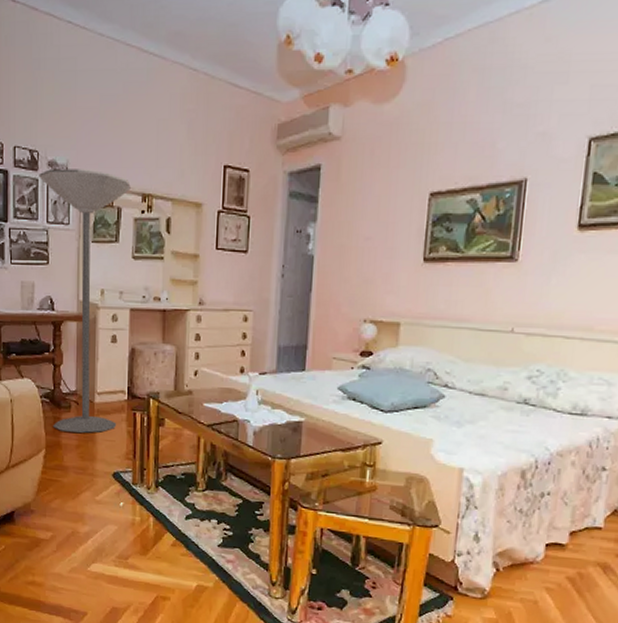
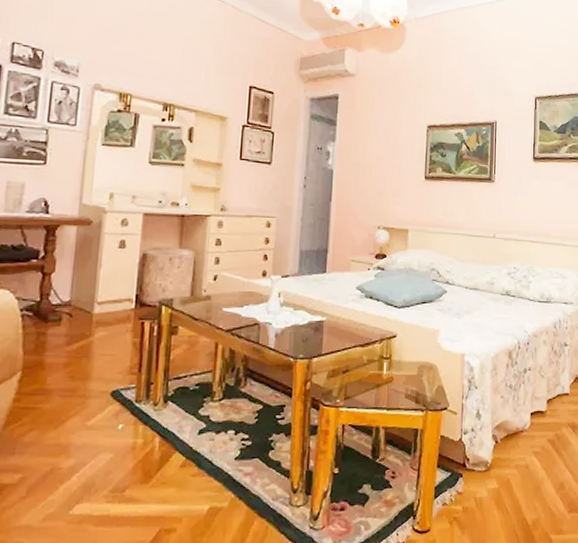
floor lamp: present [39,169,131,433] -> none [35,69,151,348]

